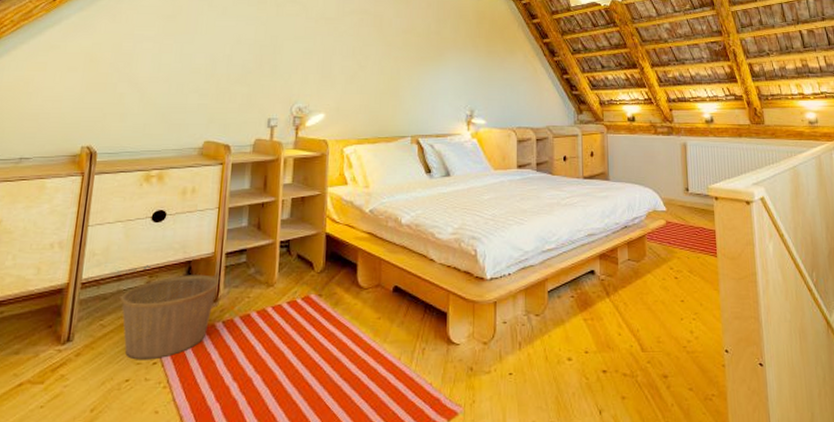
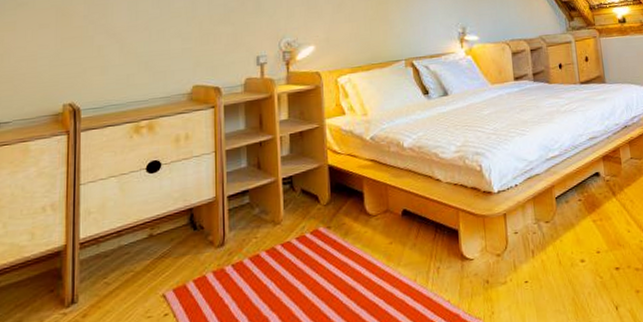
basket: present [120,274,220,360] -> none [122,218,224,314]

